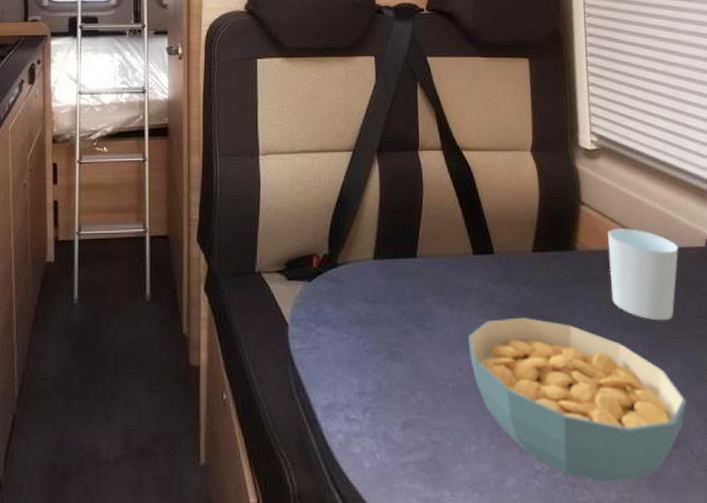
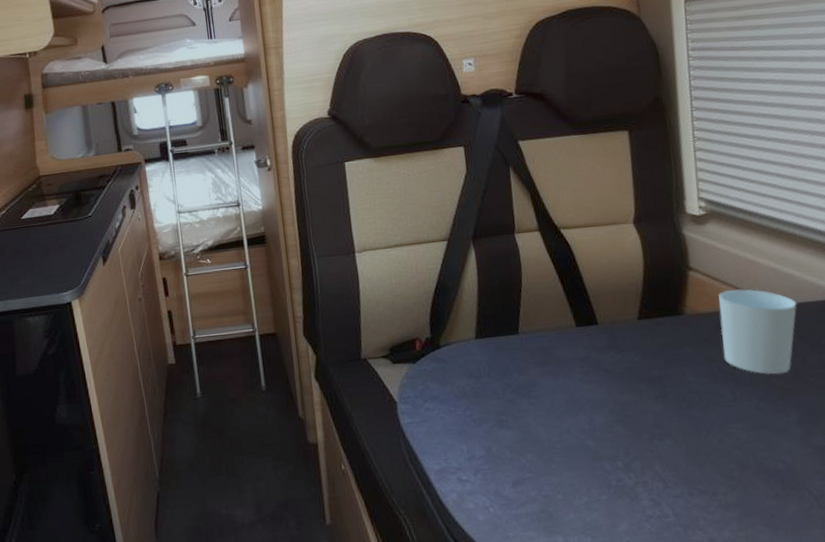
cereal bowl: present [467,317,687,483] -> none [574,380,805,524]

